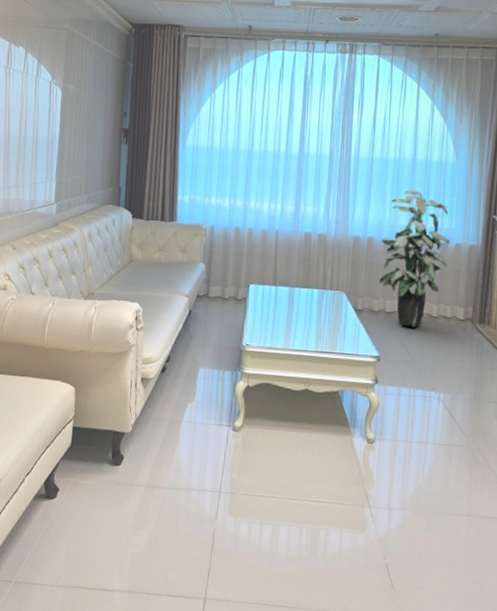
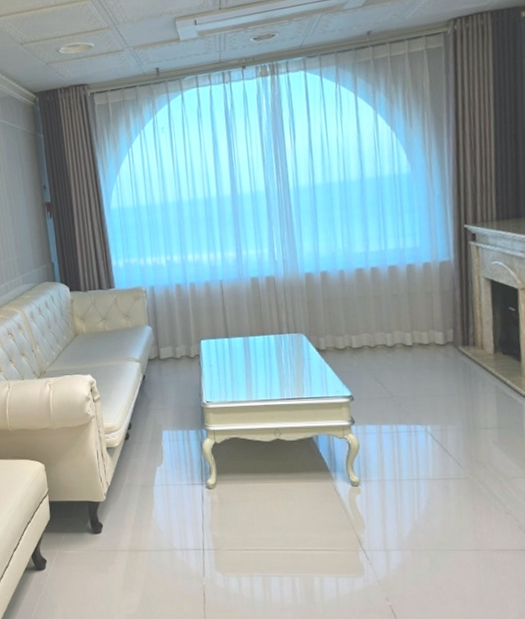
indoor plant: present [379,190,450,328] -> none [336,212,417,361]

